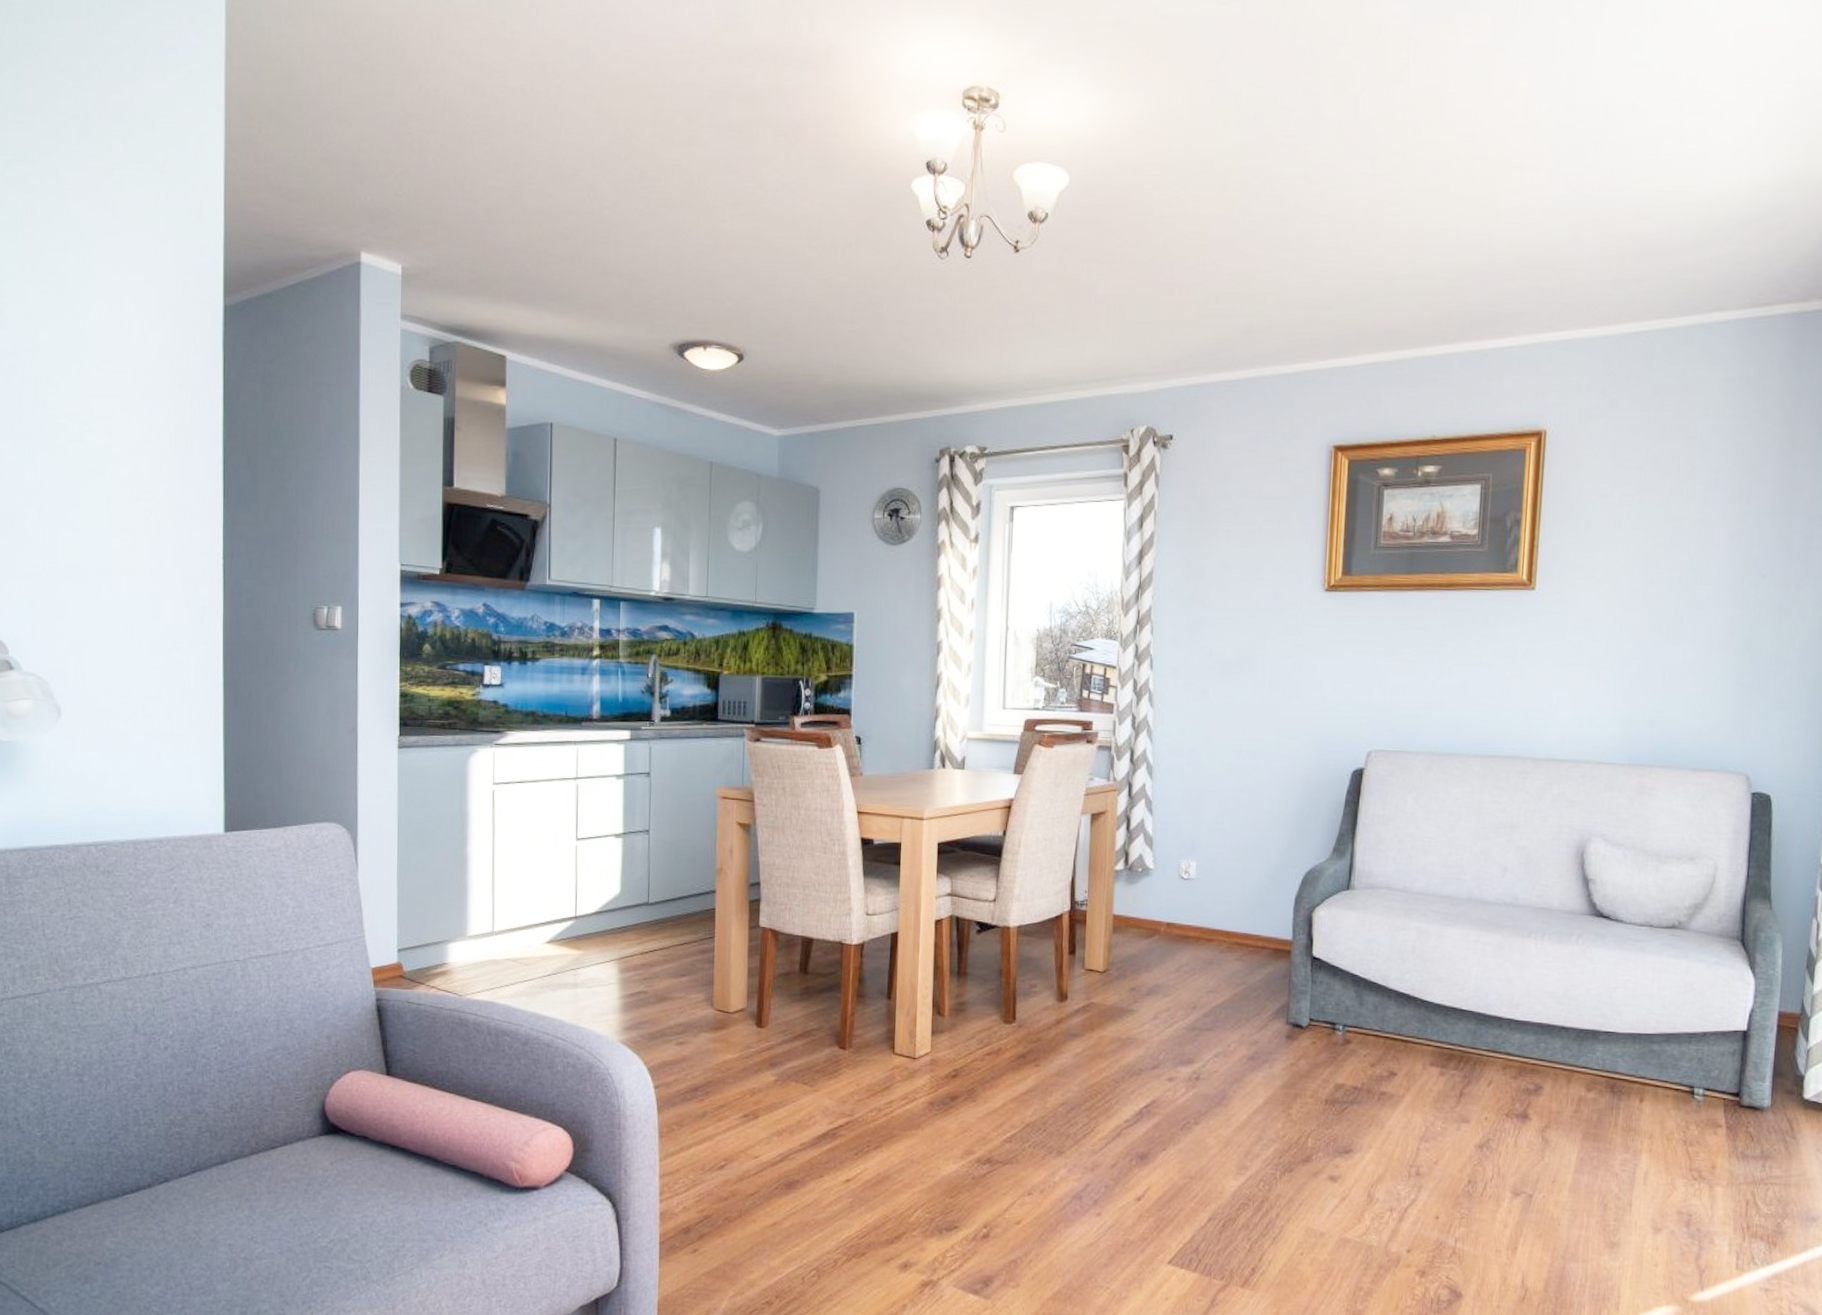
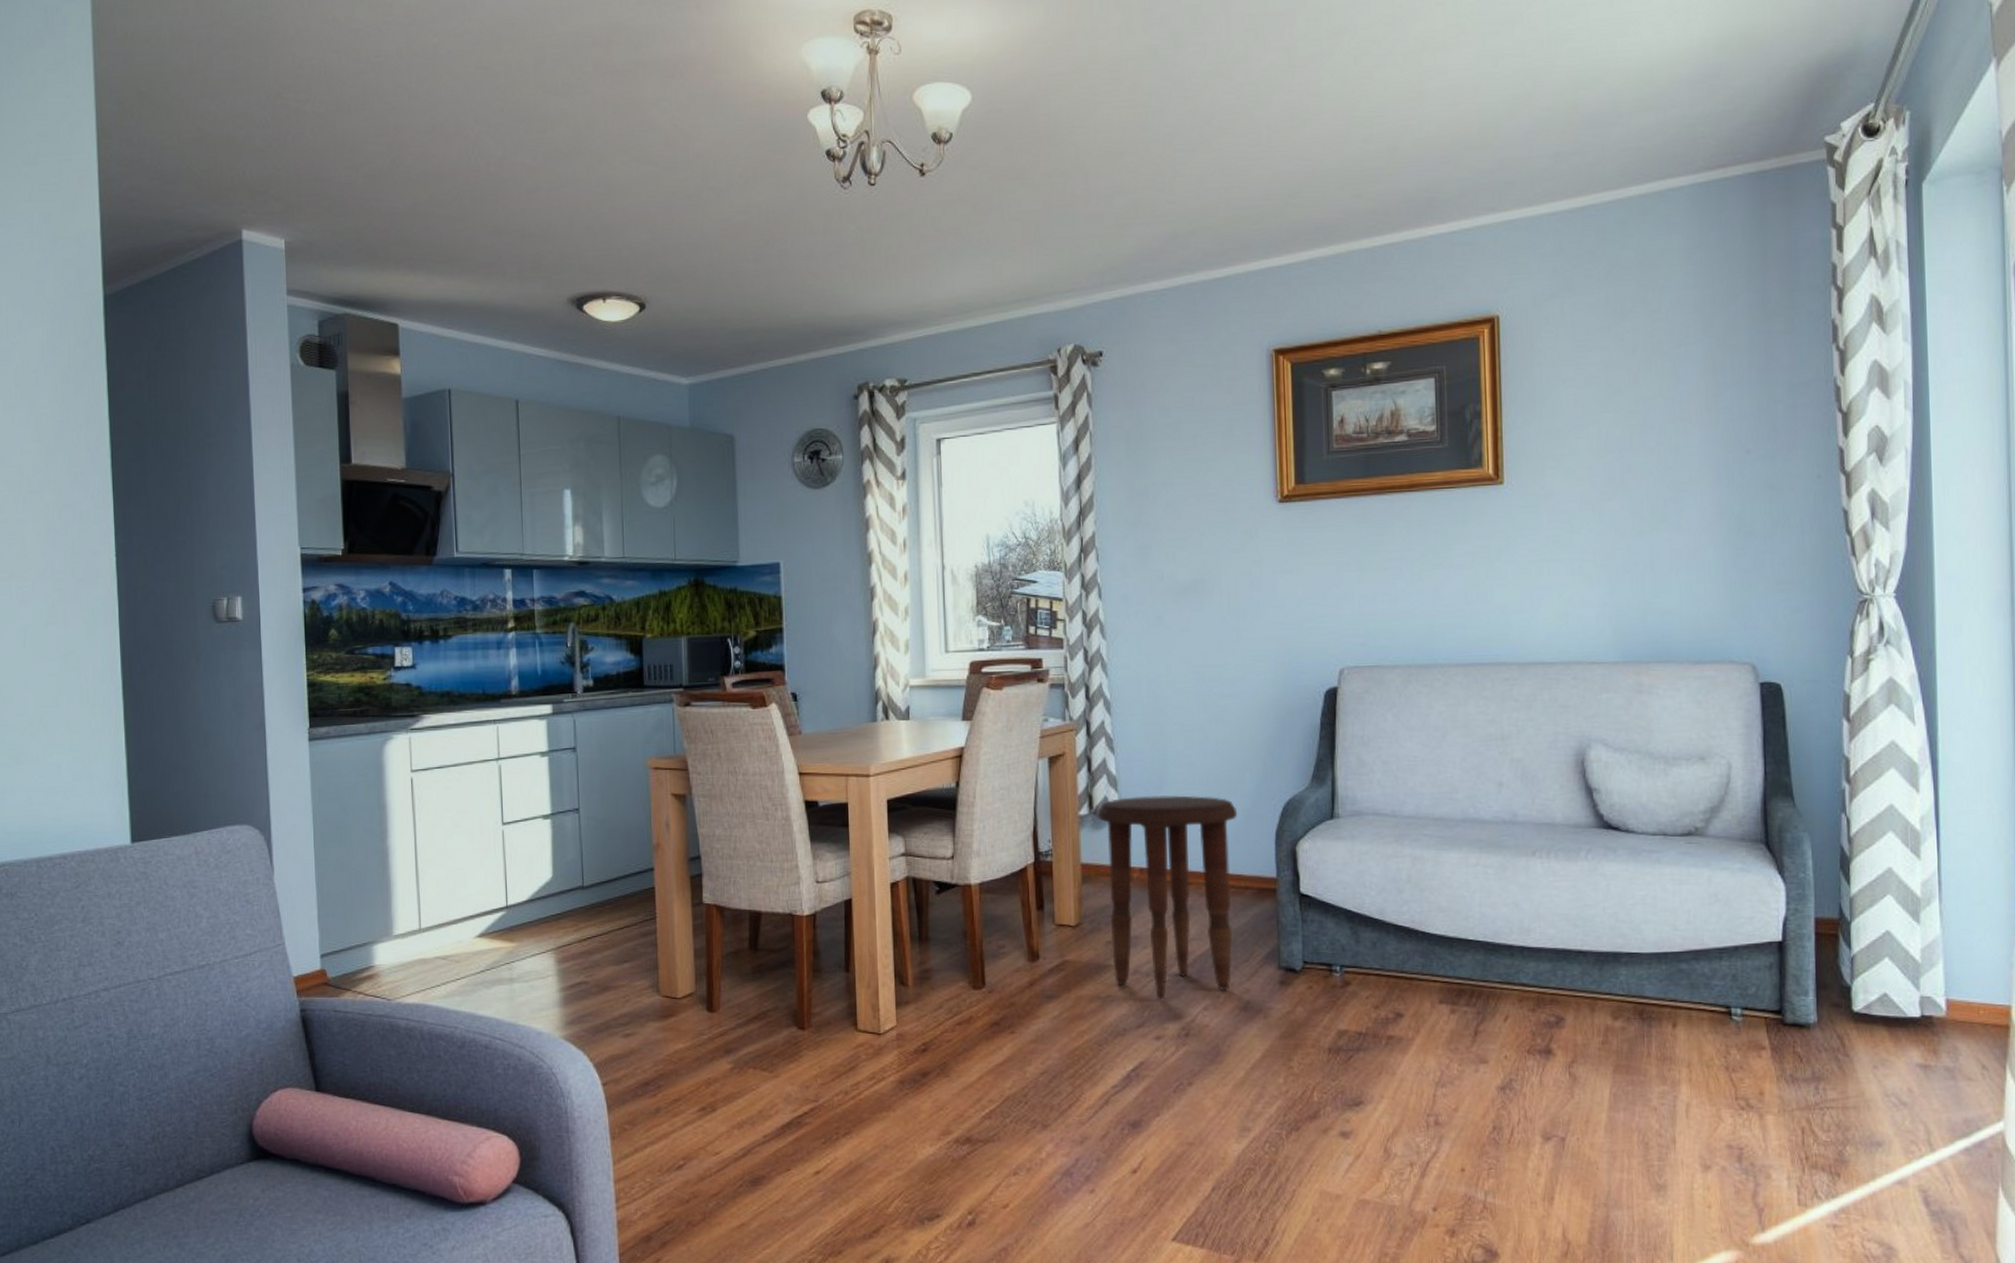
side table: none [1132,856,1262,1044] -> present [1097,795,1238,999]

